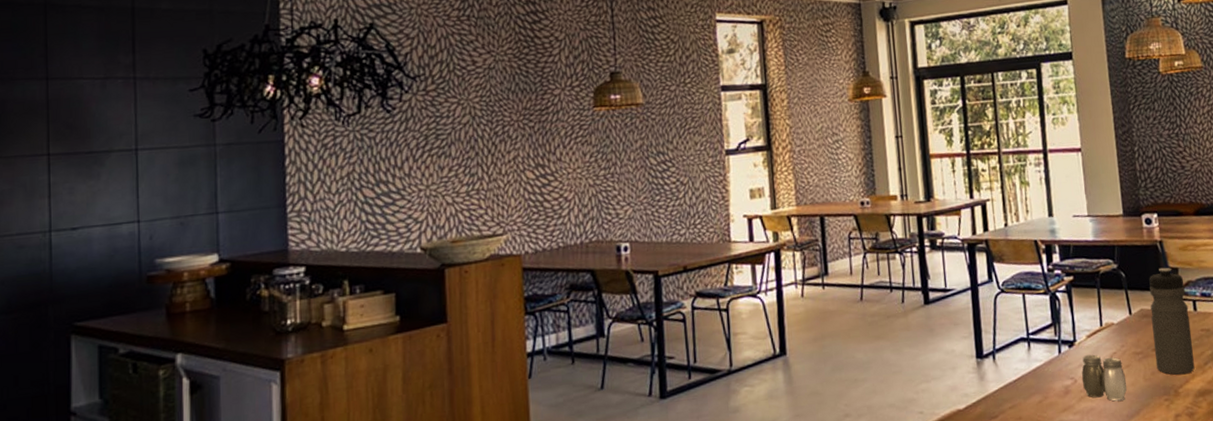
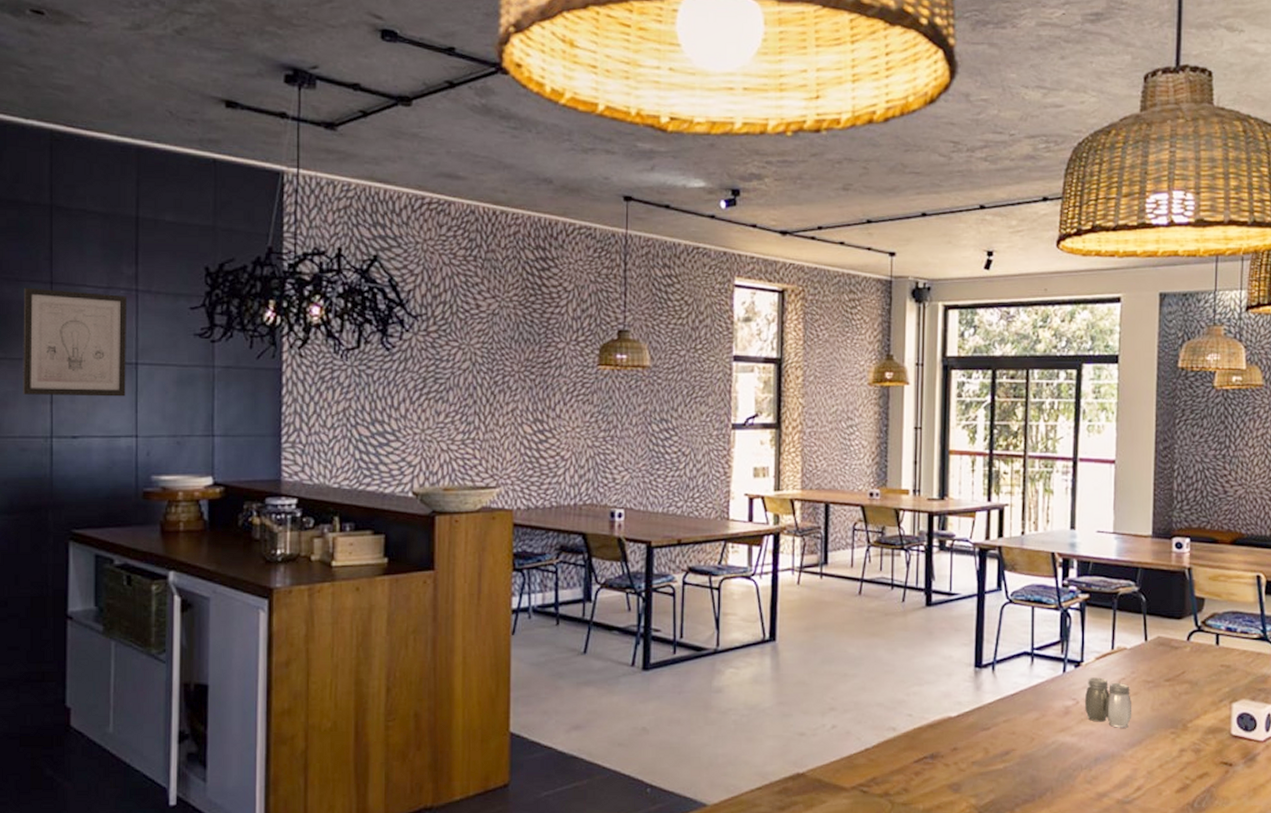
wall art: none [18,84,127,192] -> present [23,287,128,397]
water bottle: present [1149,267,1195,375] -> none [1166,596,1210,709]

